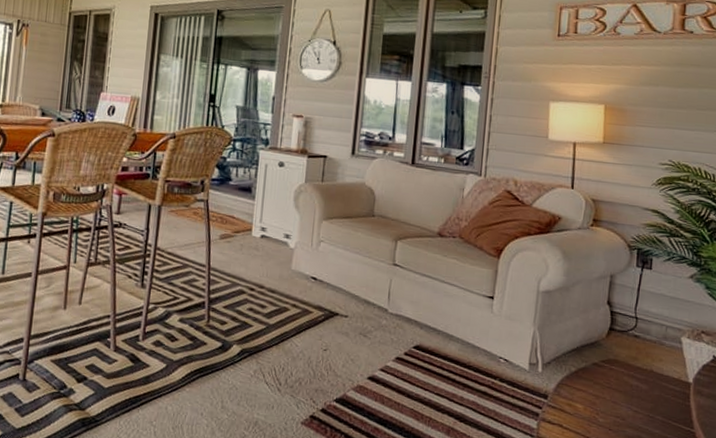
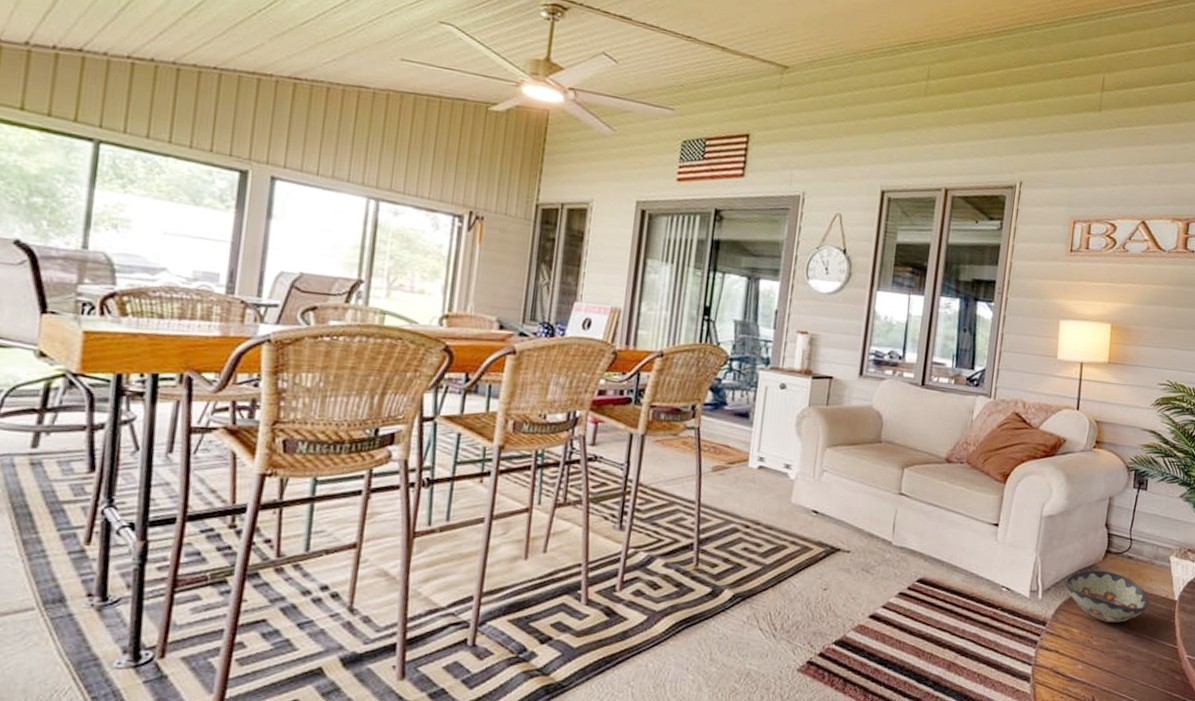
decorative bowl: none [565,346,660,401] -> present [1064,569,1150,623]

